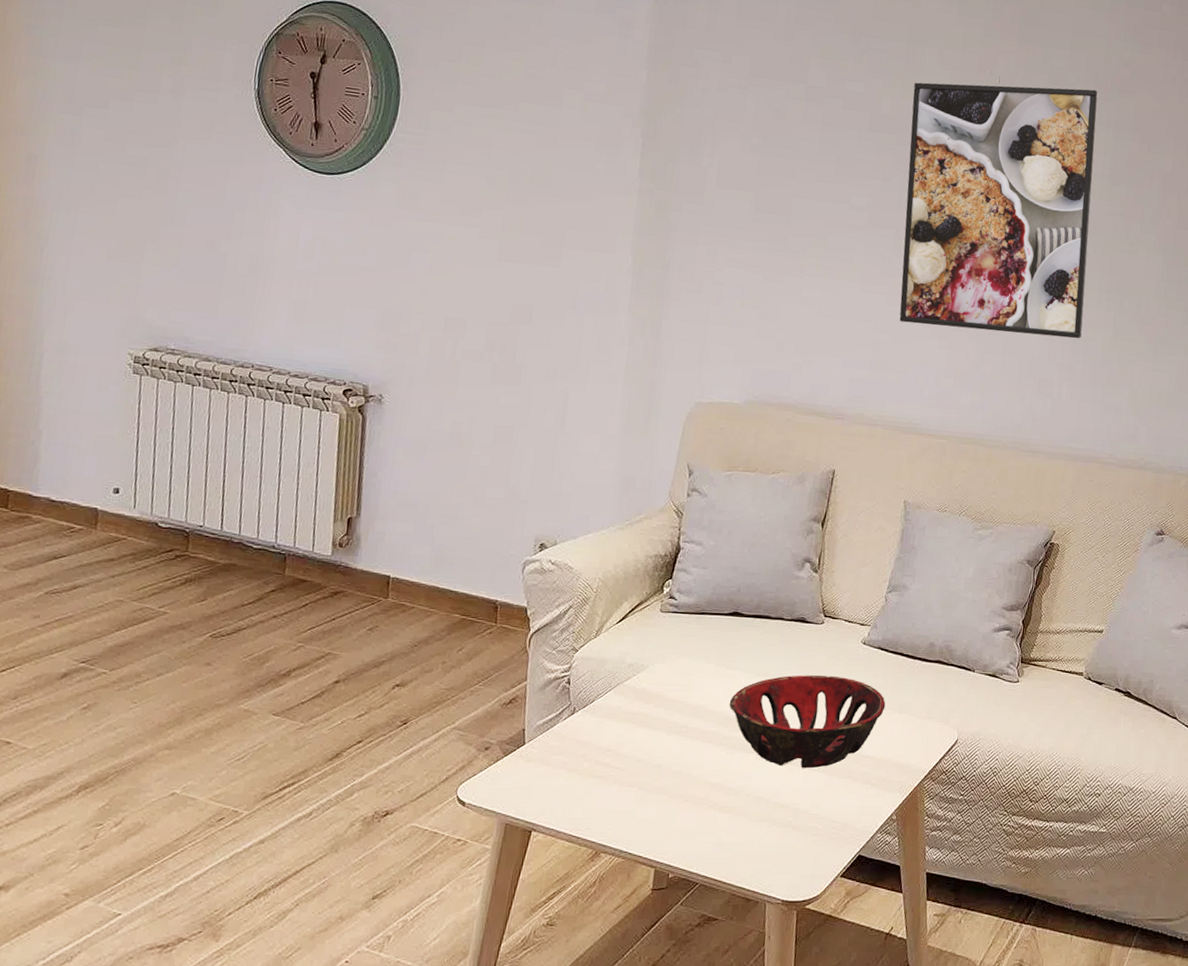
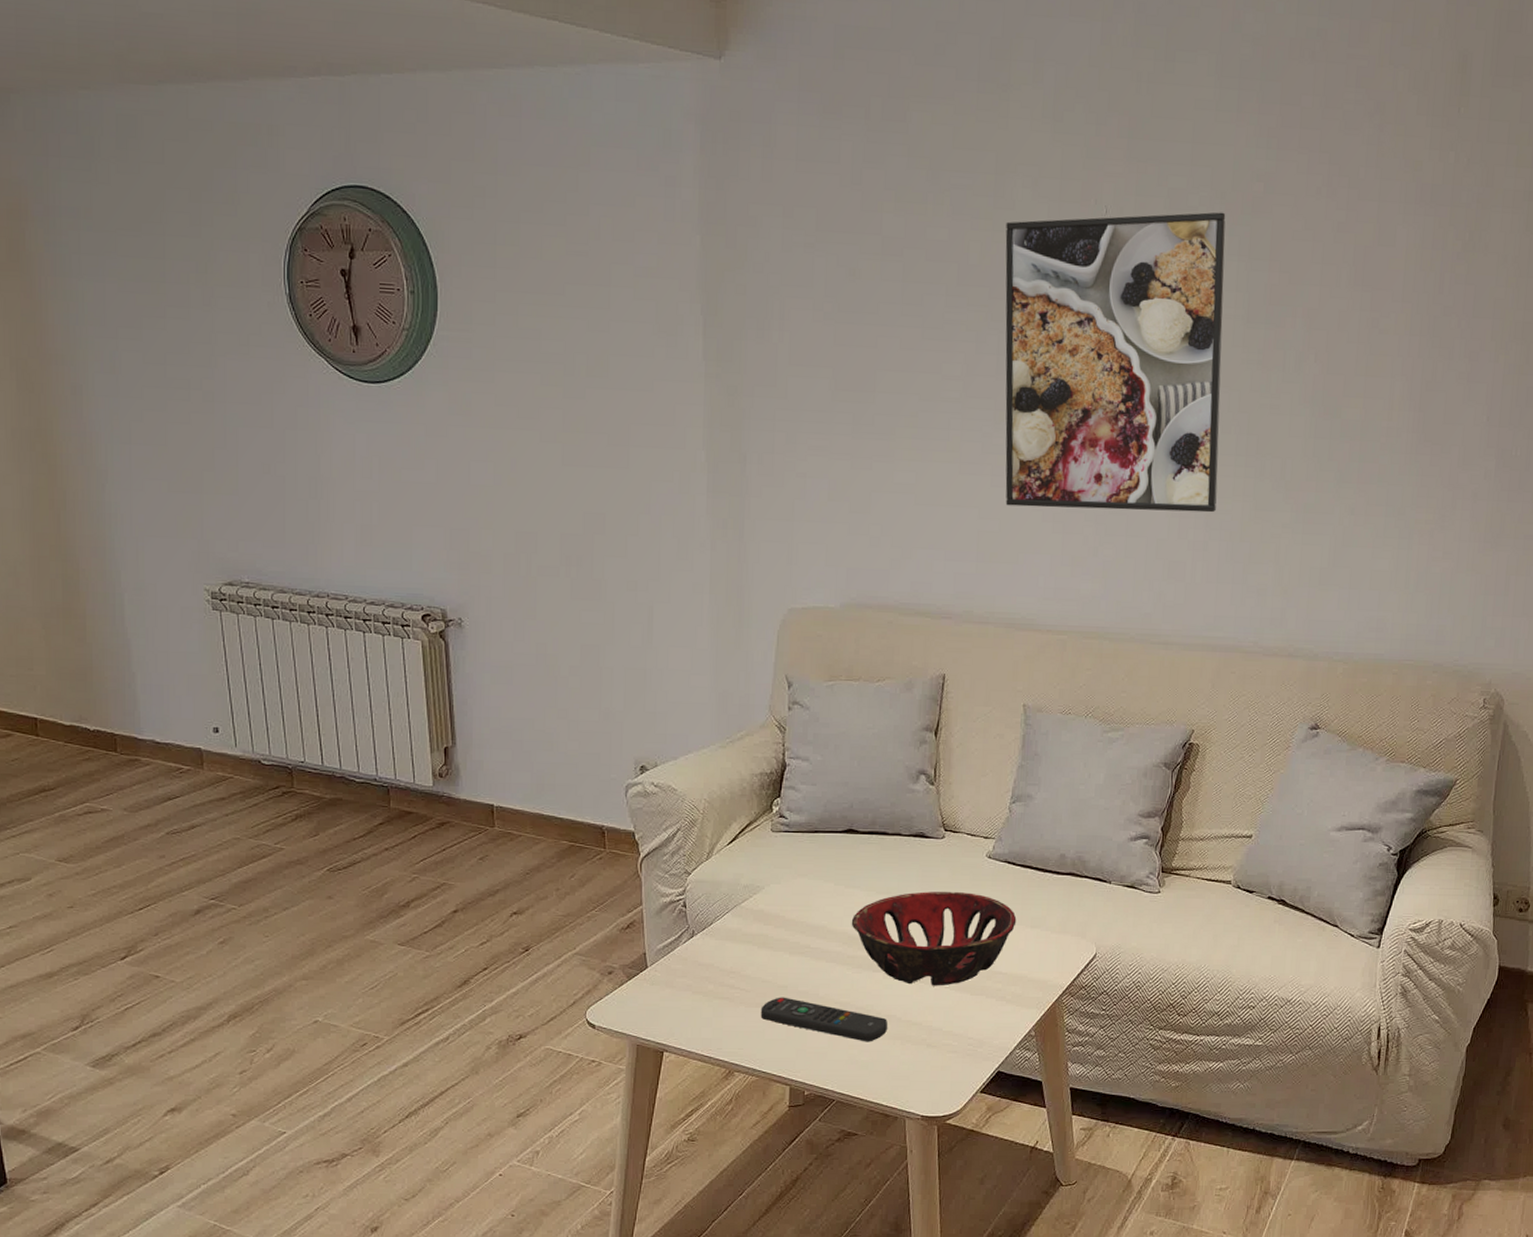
remote control: none [632,776,757,824] -> present [760,997,888,1042]

